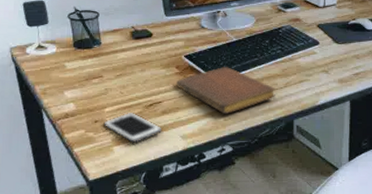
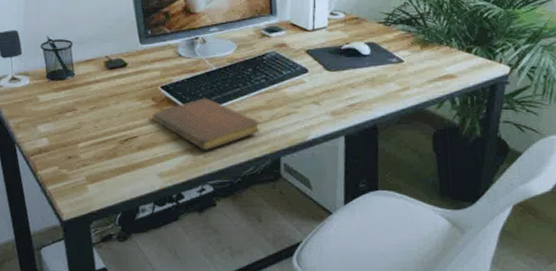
cell phone: present [103,113,163,144] -> none [77,148,138,182]

